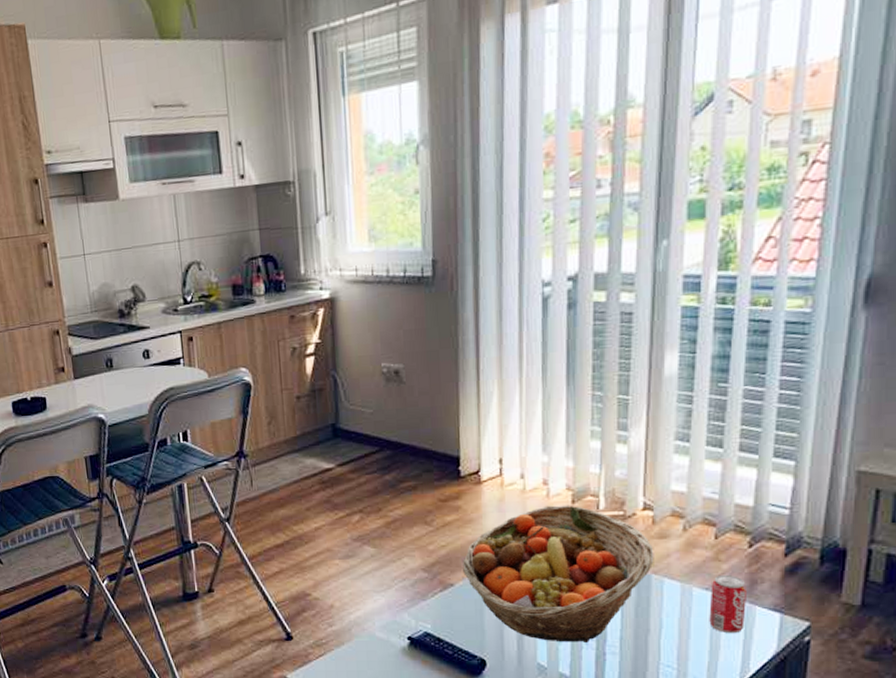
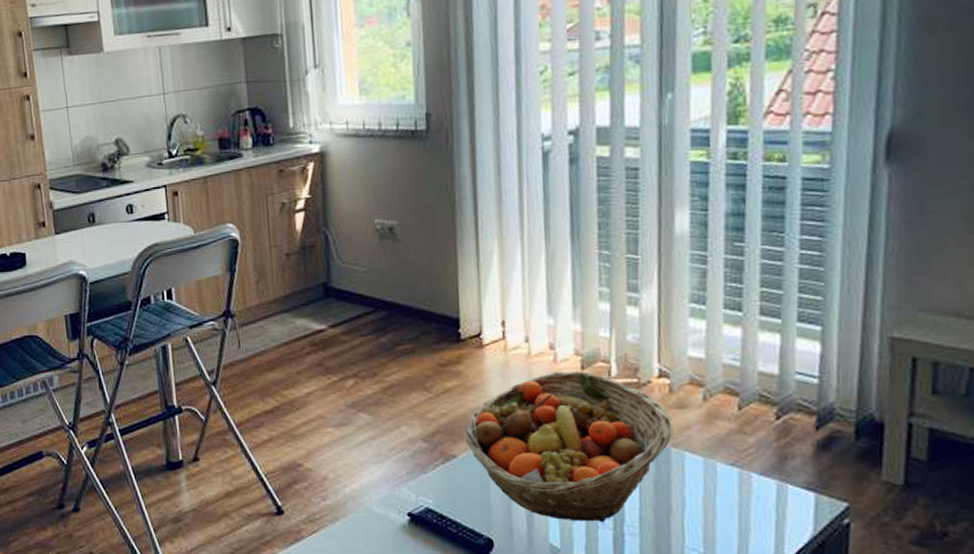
beverage can: present [709,574,748,634] -> none [736,449,778,515]

